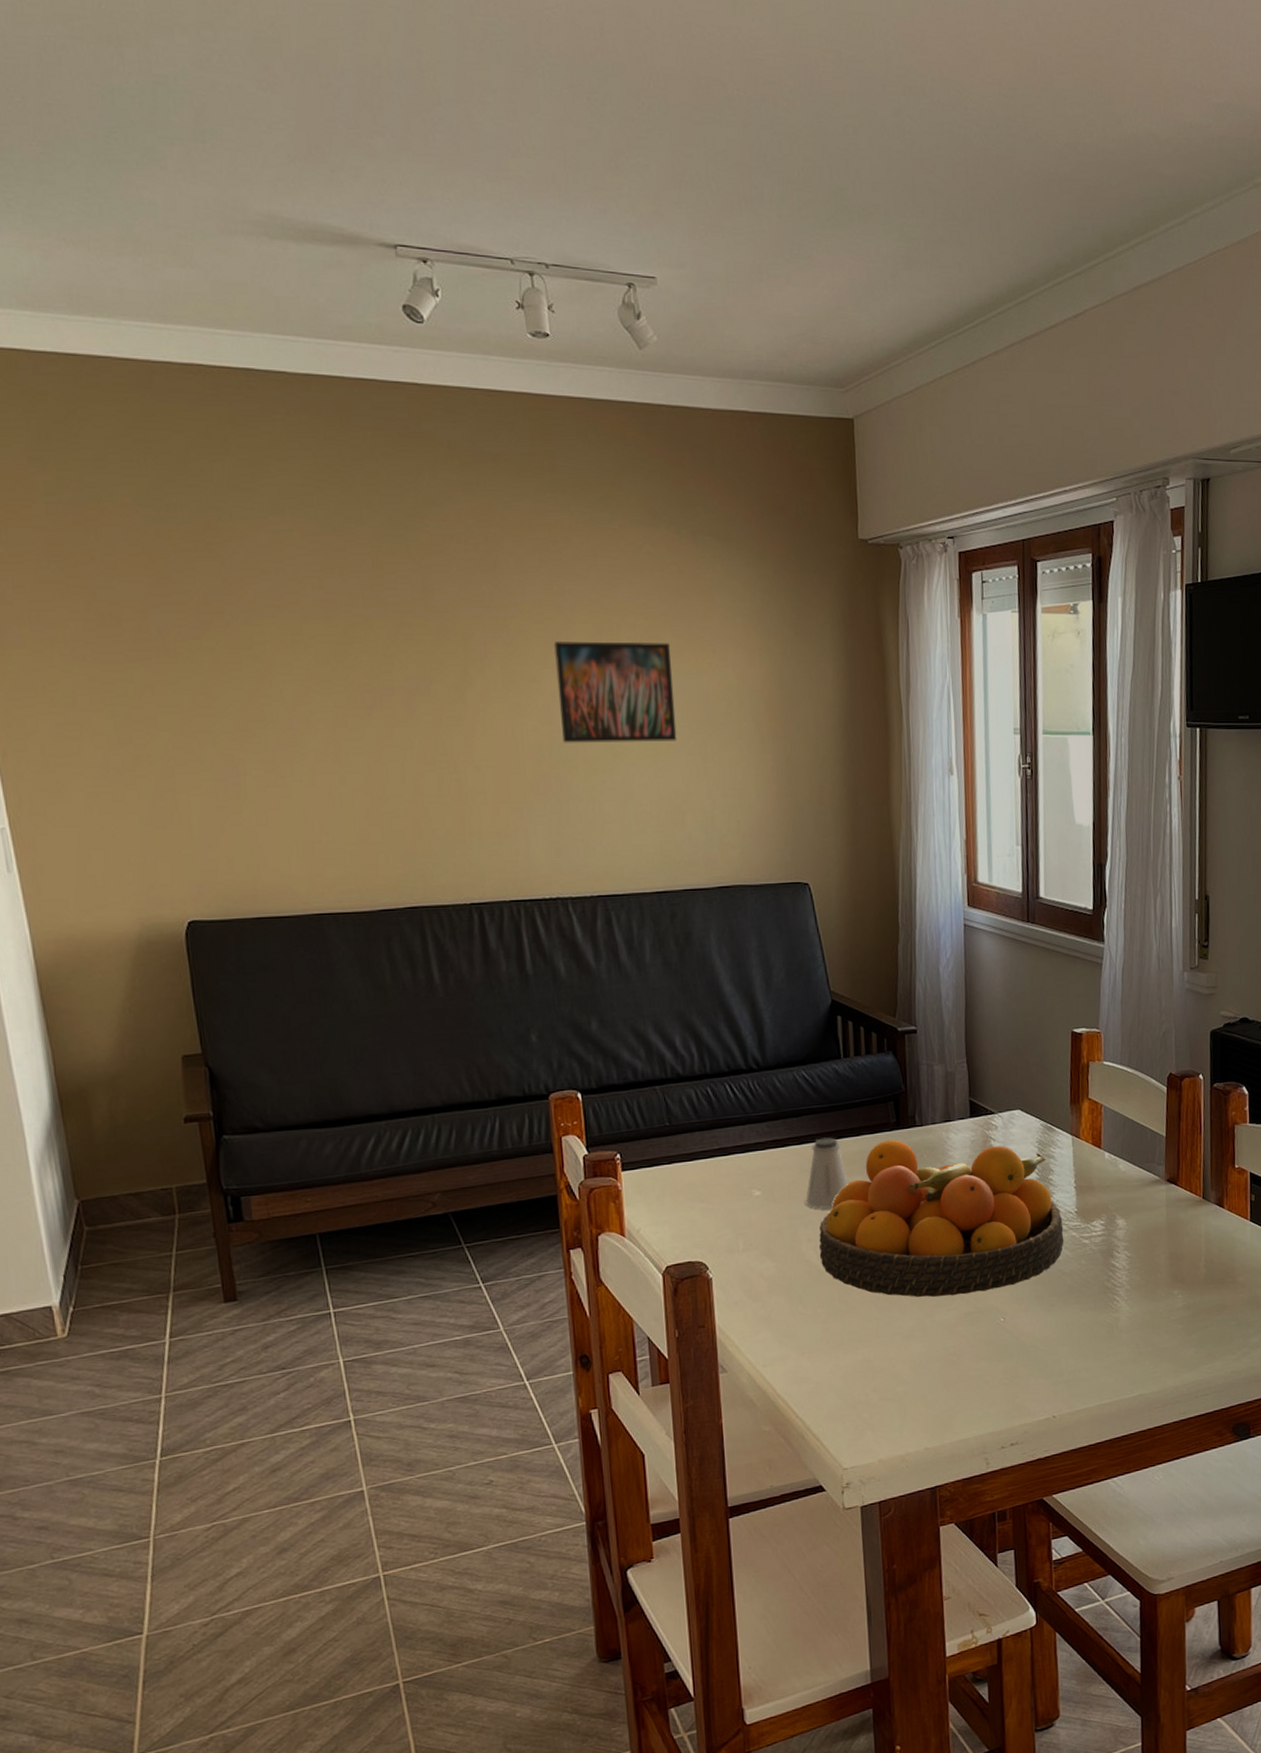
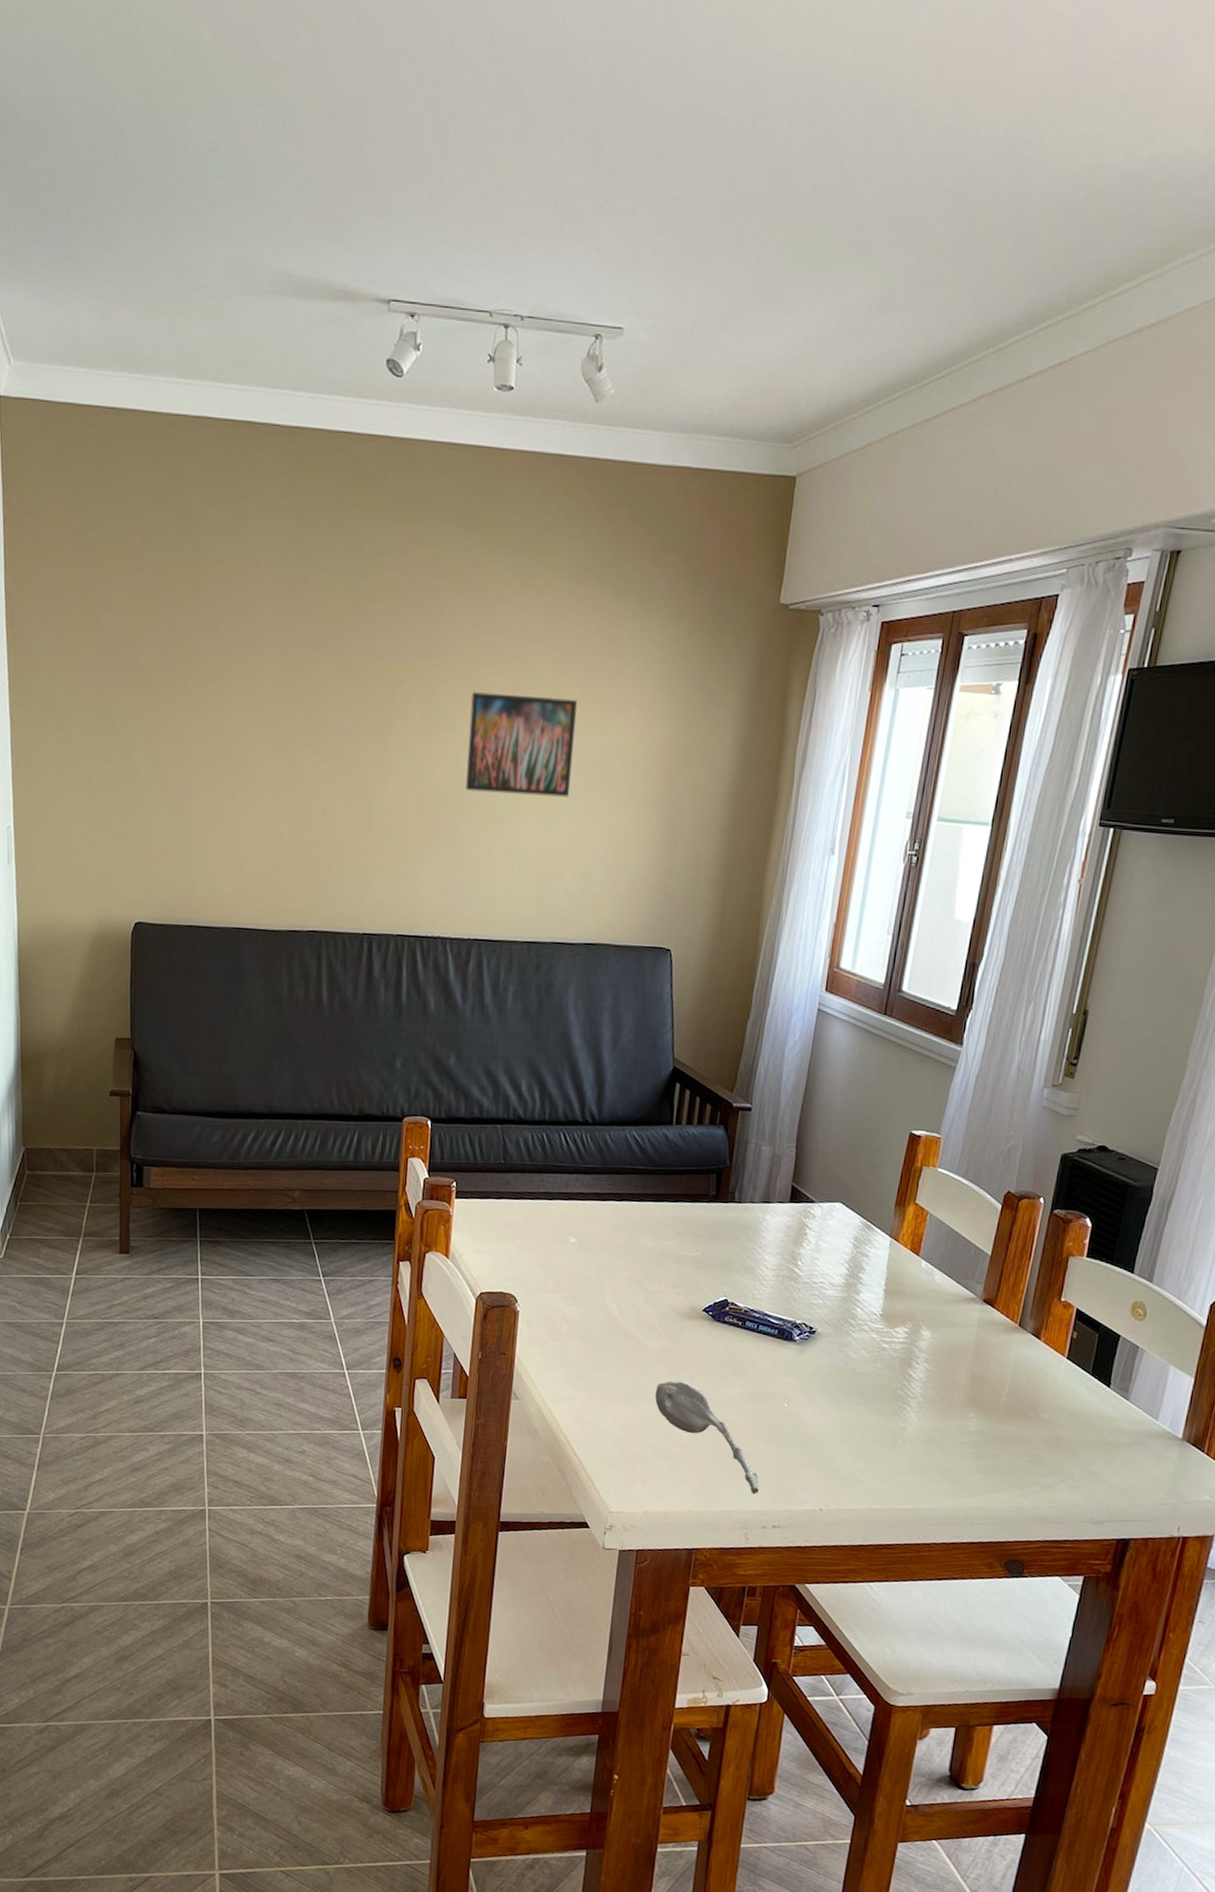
saltshaker: present [806,1137,849,1210] -> none [616,1198,660,1268]
fruit bowl: present [819,1139,1064,1297] -> none [621,1210,865,1375]
spoon: none [870,1316,991,1417] -> present [655,1380,759,1494]

